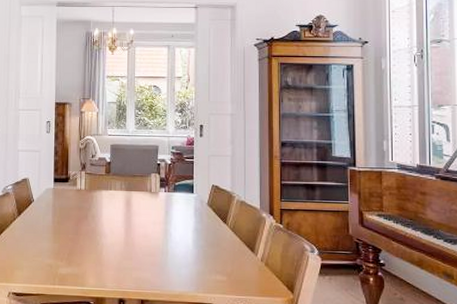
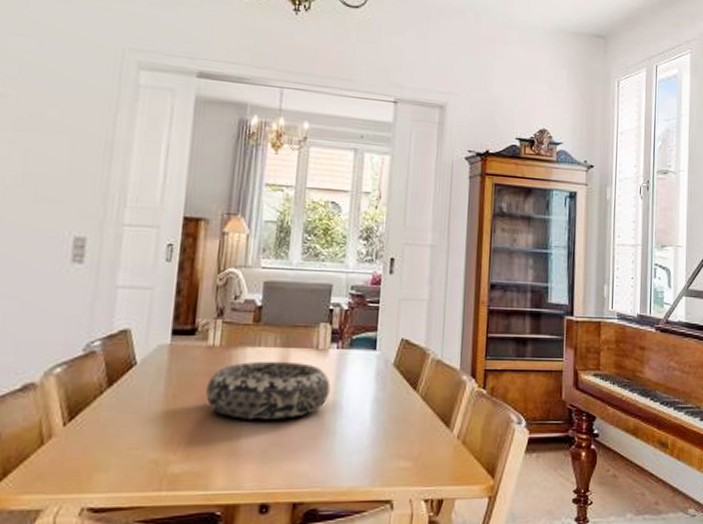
decorative bowl: none [78,200,162,241] -> present [206,361,331,419]

